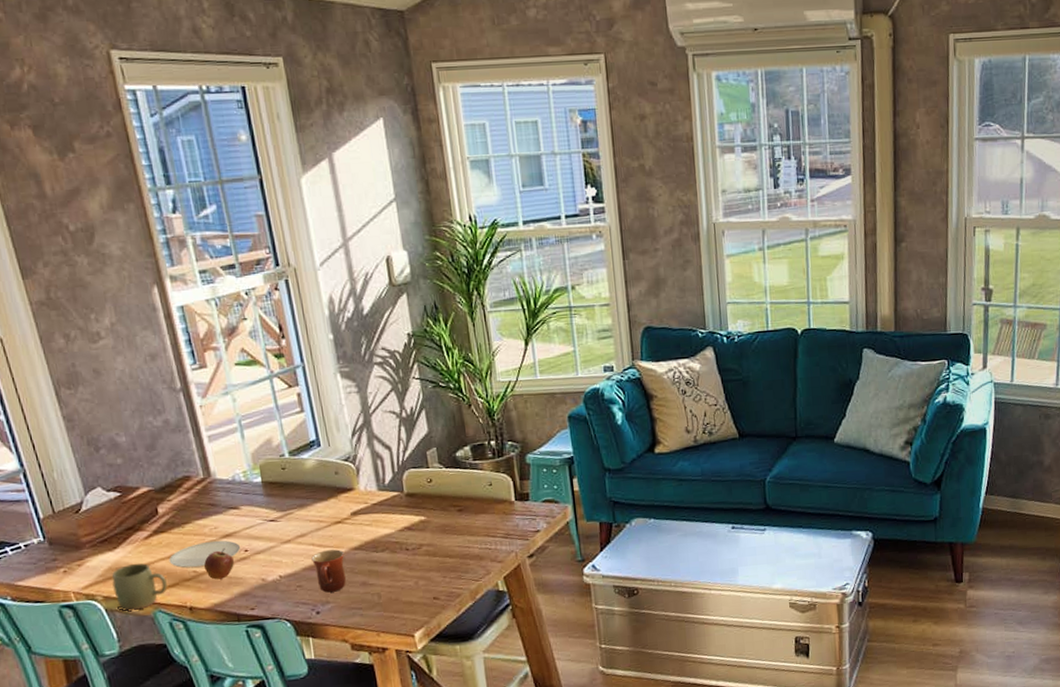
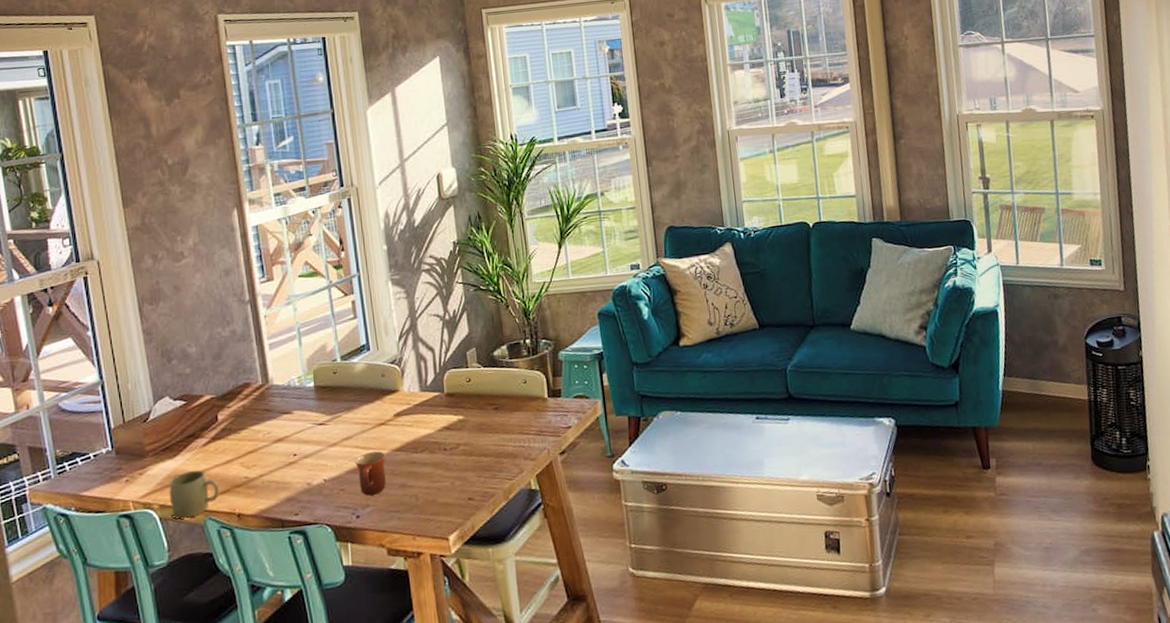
plate: present [169,540,241,569] -> none [223,445,291,475]
fruit: present [203,547,234,580] -> none [254,452,283,485]

